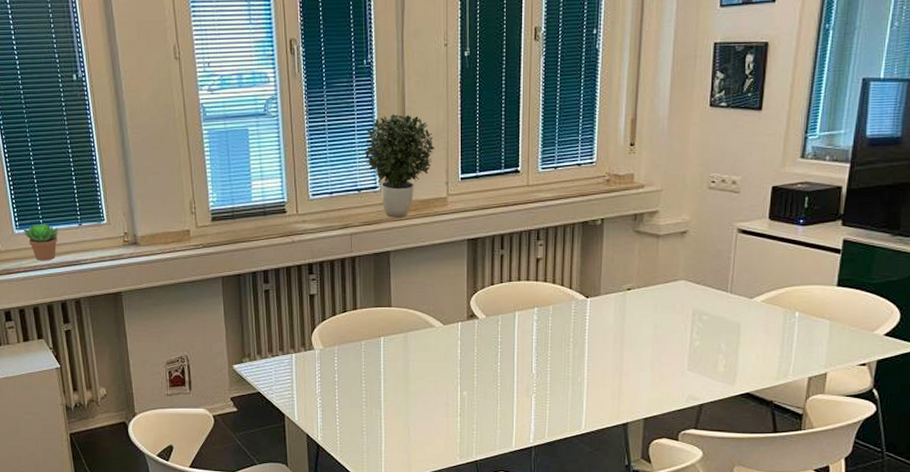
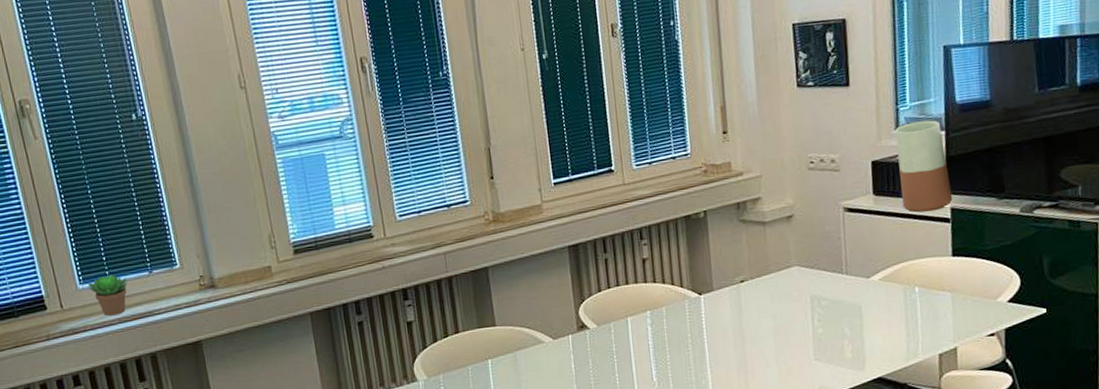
potted plant: present [365,113,435,218] -> none [450,123,523,232]
vase: none [796,151,847,241] -> present [895,120,953,212]

